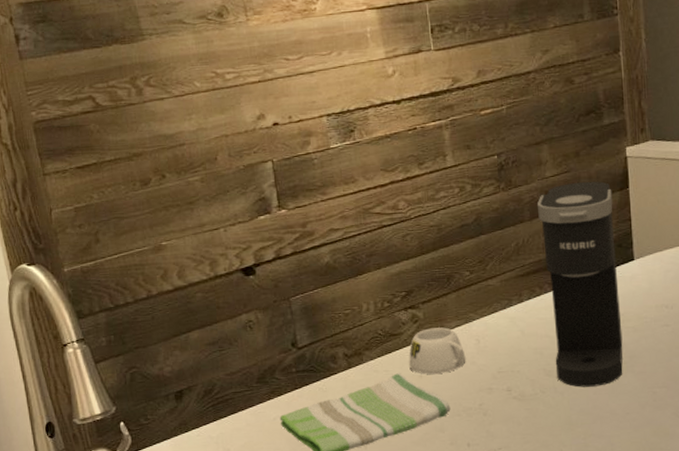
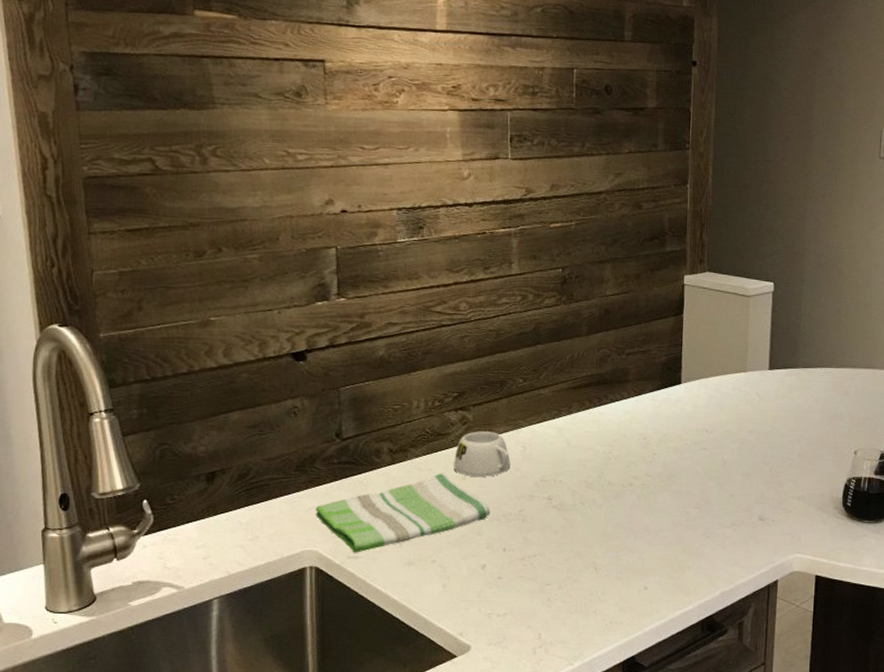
coffee maker: present [538,181,623,387] -> none [595,304,667,502]

